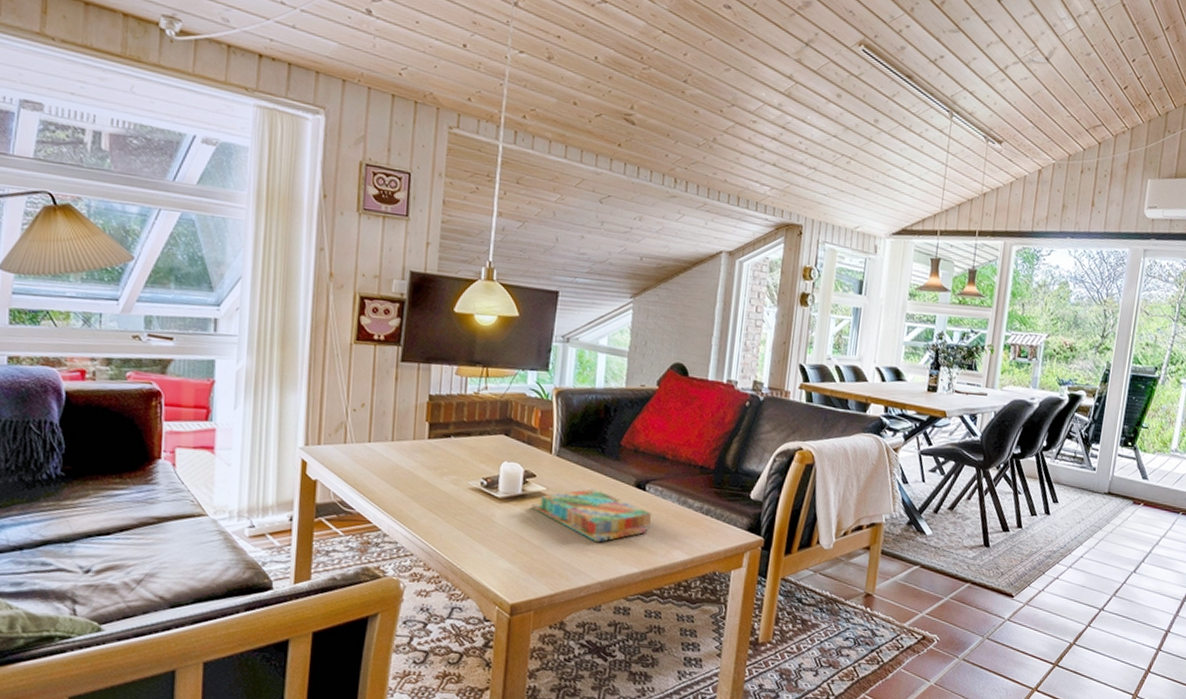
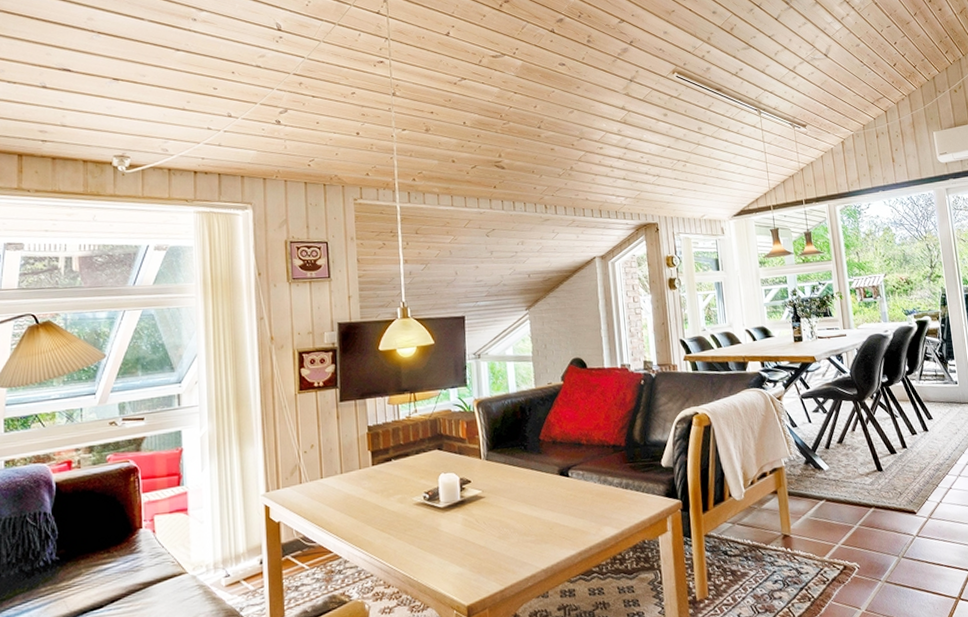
board game: present [531,488,651,543] -> none [471,483,578,533]

